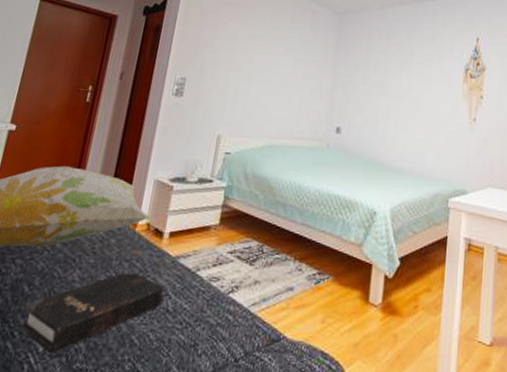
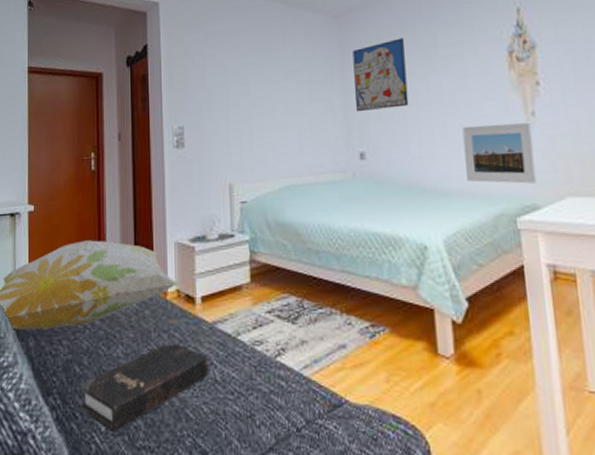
wall art: none [340,41,389,96] -> present [352,38,409,112]
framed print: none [417,120,472,173] -> present [462,121,537,184]

